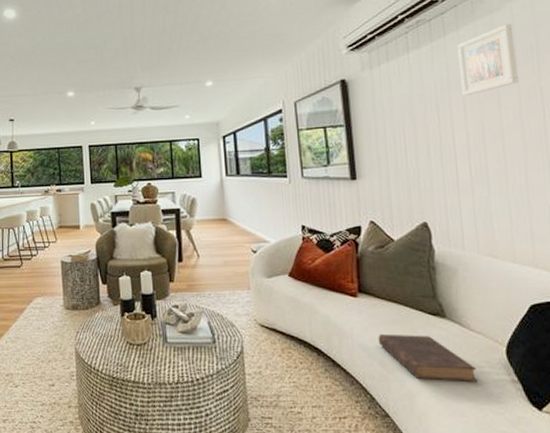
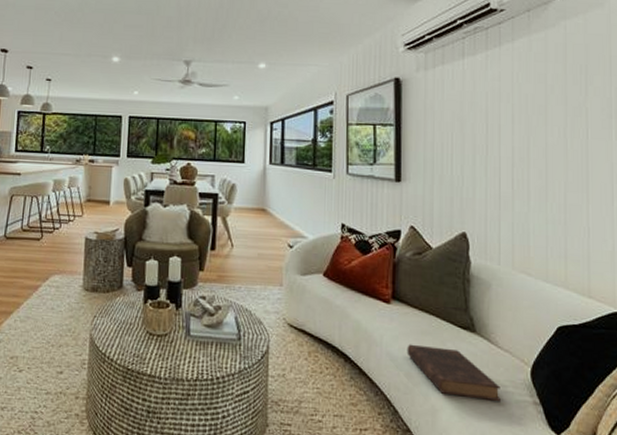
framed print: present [458,23,518,96] -> none [512,41,566,109]

